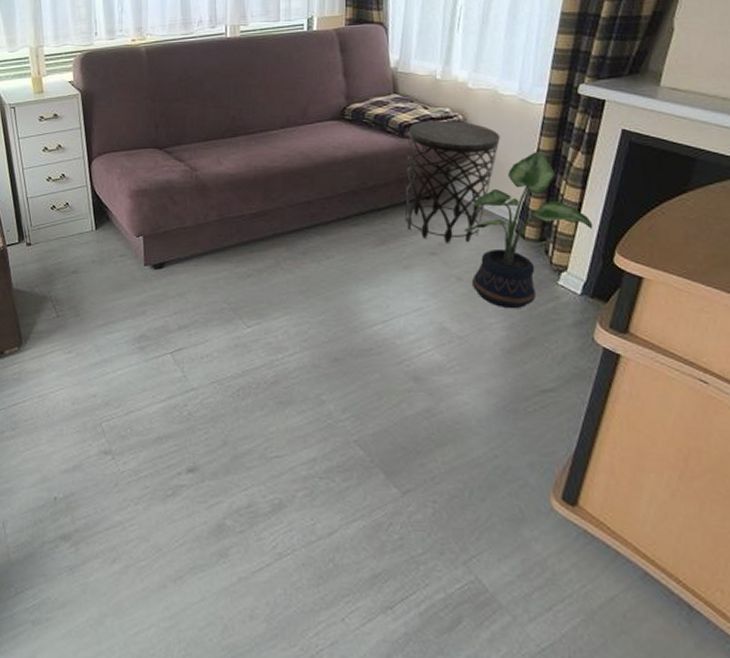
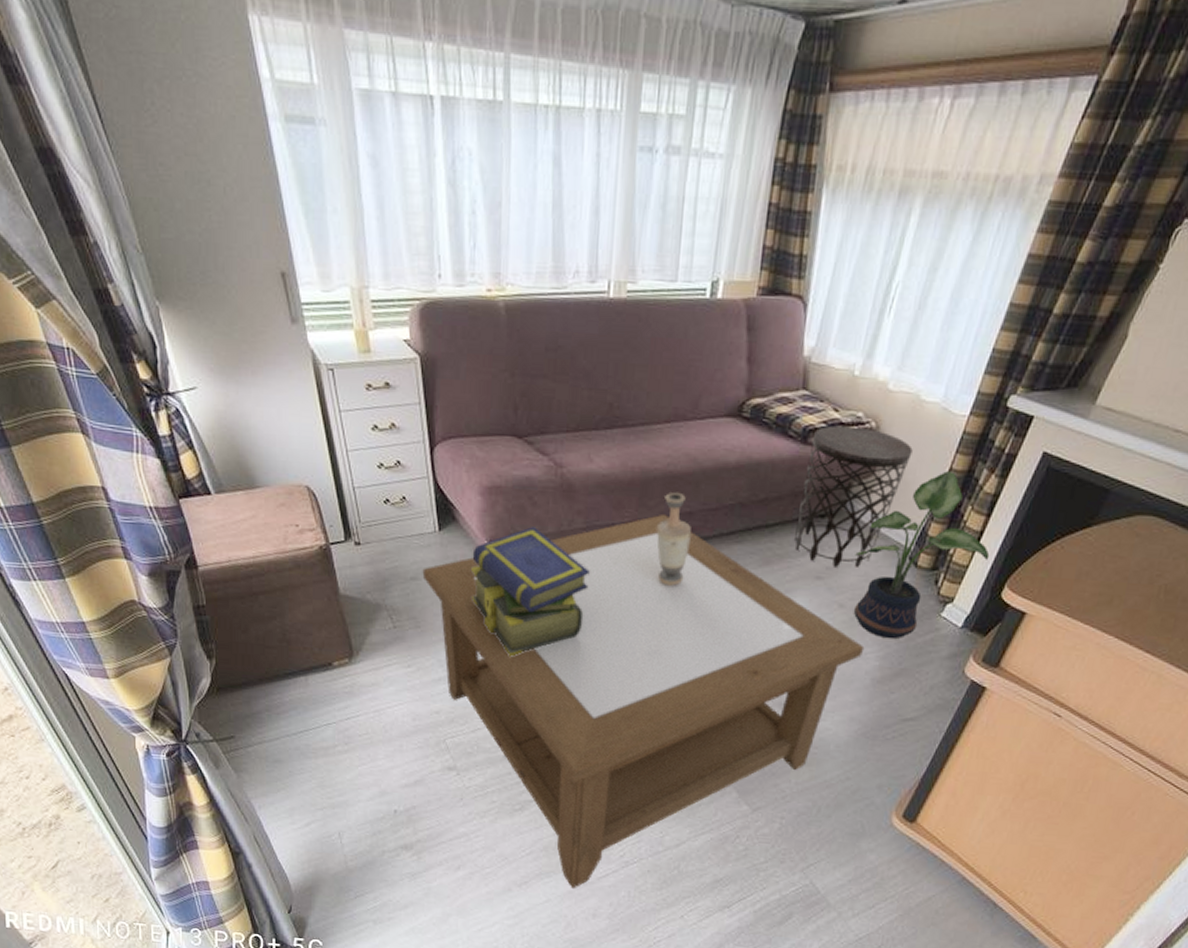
coffee table: none [81,204,489,585] -> present [422,513,865,888]
stack of books: none [122,222,225,340] -> present [470,527,590,657]
vase: none [281,185,311,268] -> present [656,492,691,586]

